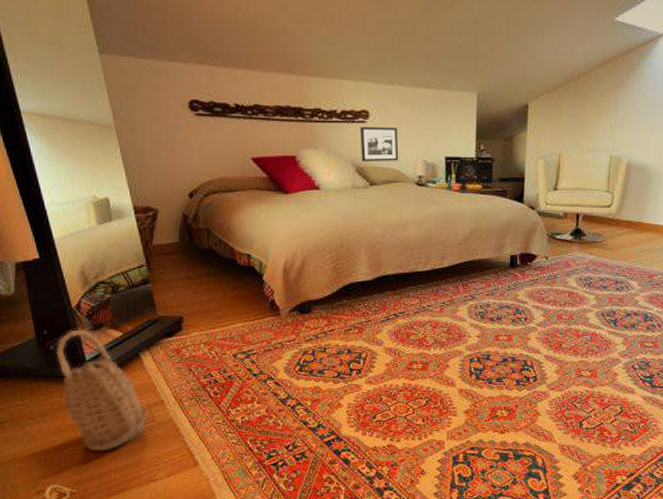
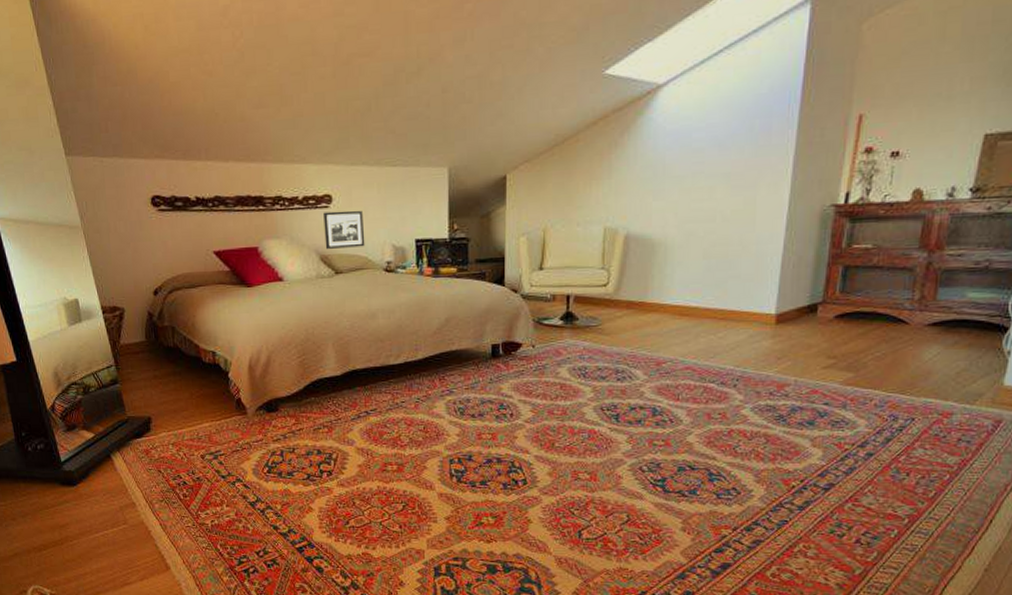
basket: present [56,329,147,451] -> none [33,431,120,553]

